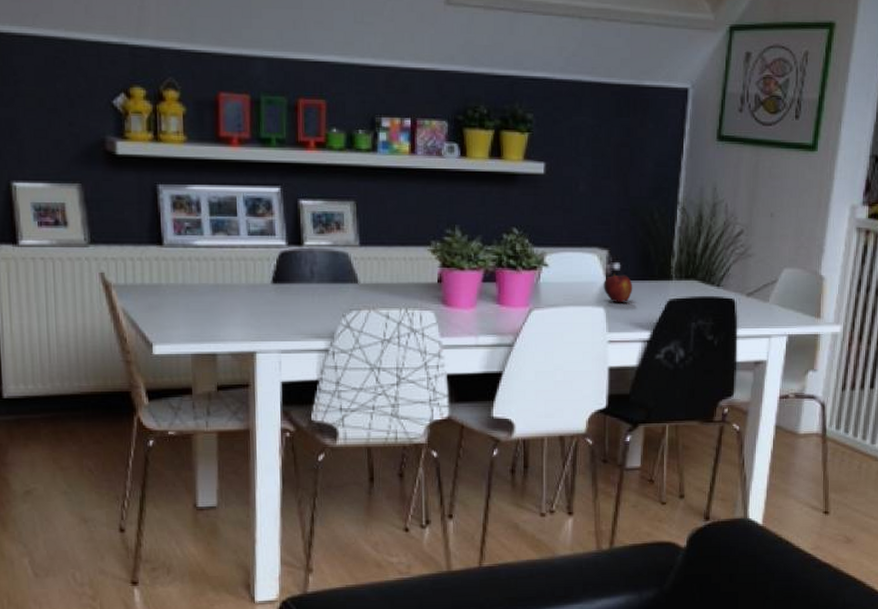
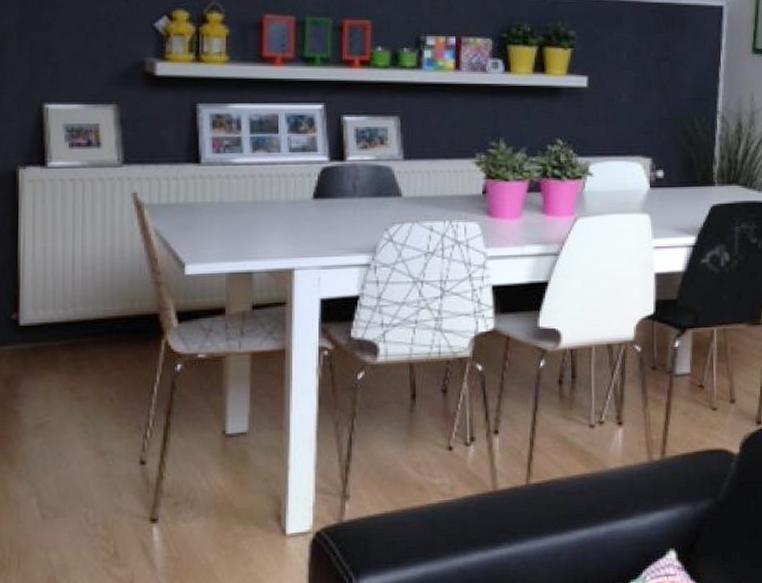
fruit: present [604,273,633,303] -> none [648,181,677,210]

